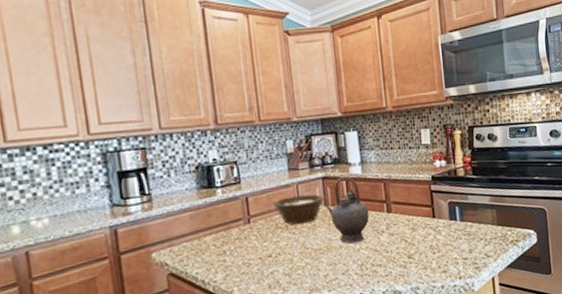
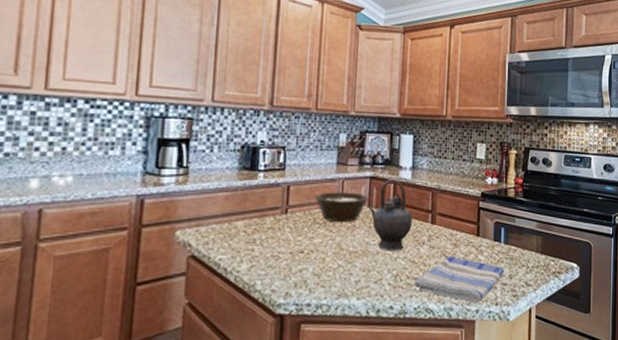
dish towel: none [378,240,464,280] -> present [412,256,505,303]

